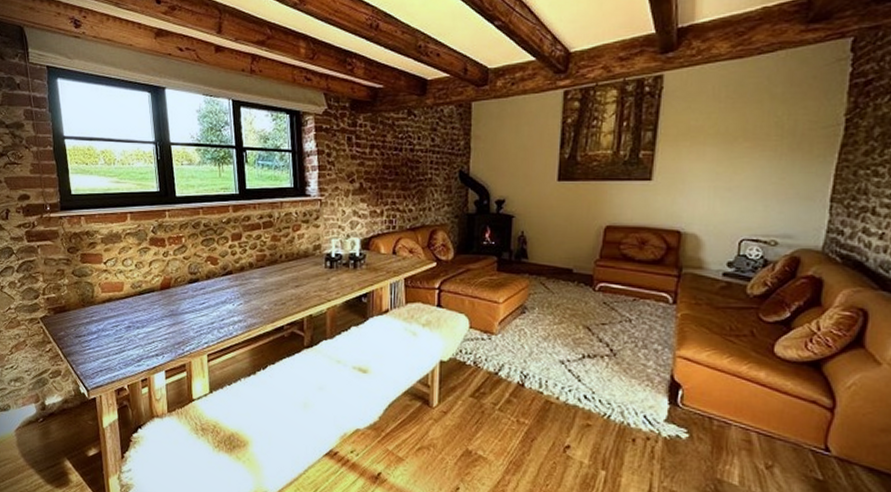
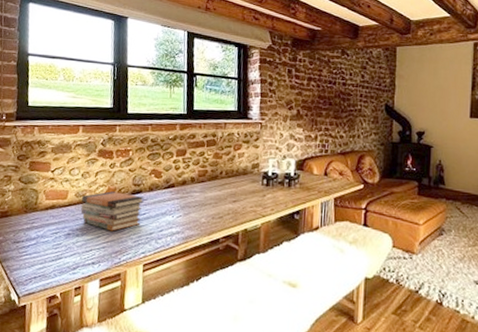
book stack: none [137,281,203,322] -> present [80,191,145,231]

